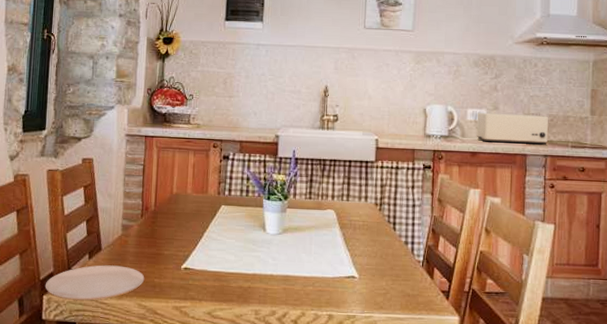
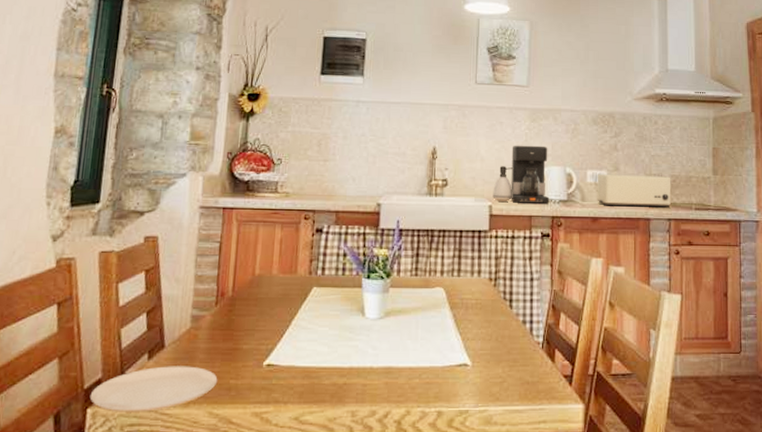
soap dispenser: none [379,104,399,137] -> present [493,166,514,203]
coffee maker: none [395,85,432,139] -> present [511,145,550,204]

